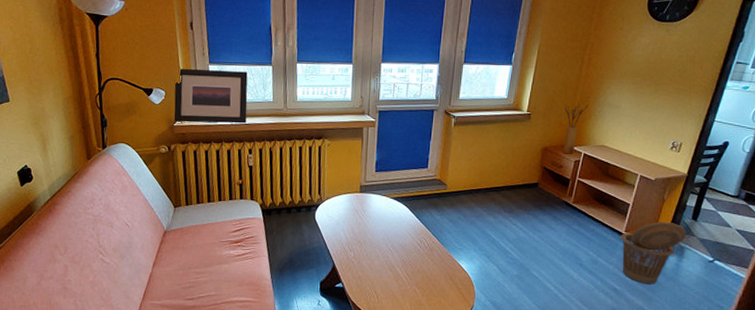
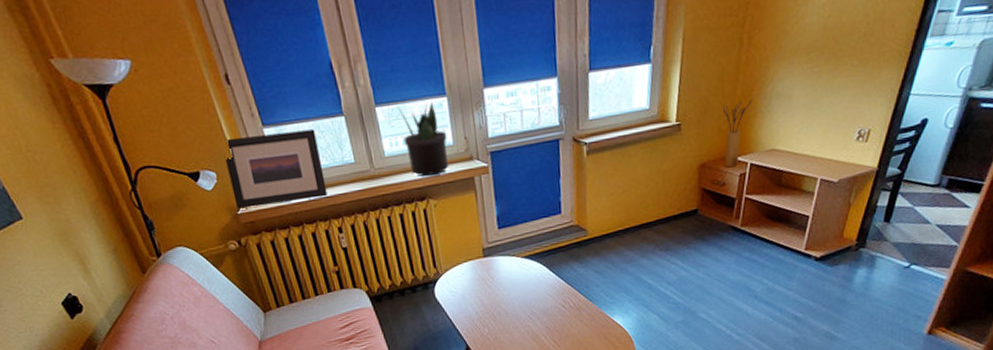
planter: none [313,65,348,121] -> present [397,102,448,176]
laundry basket: present [621,221,687,285] -> none [800,229,878,306]

